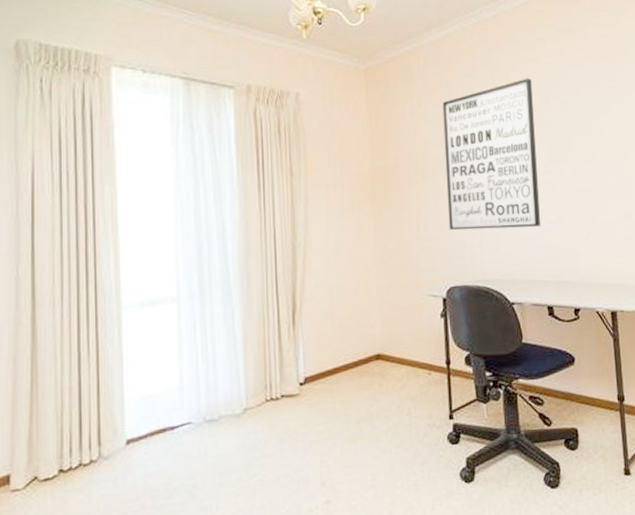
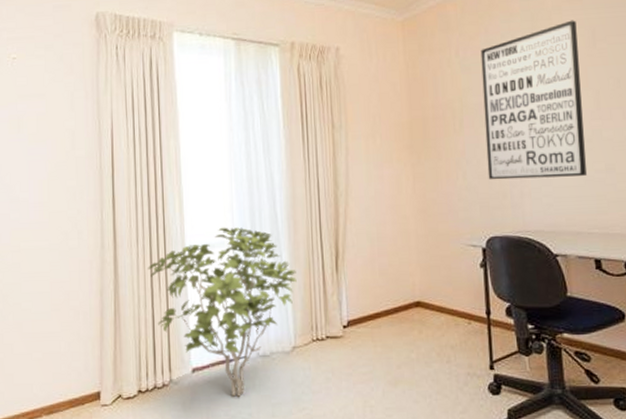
shrub: none [74,281,250,469] -> present [148,227,297,398]

